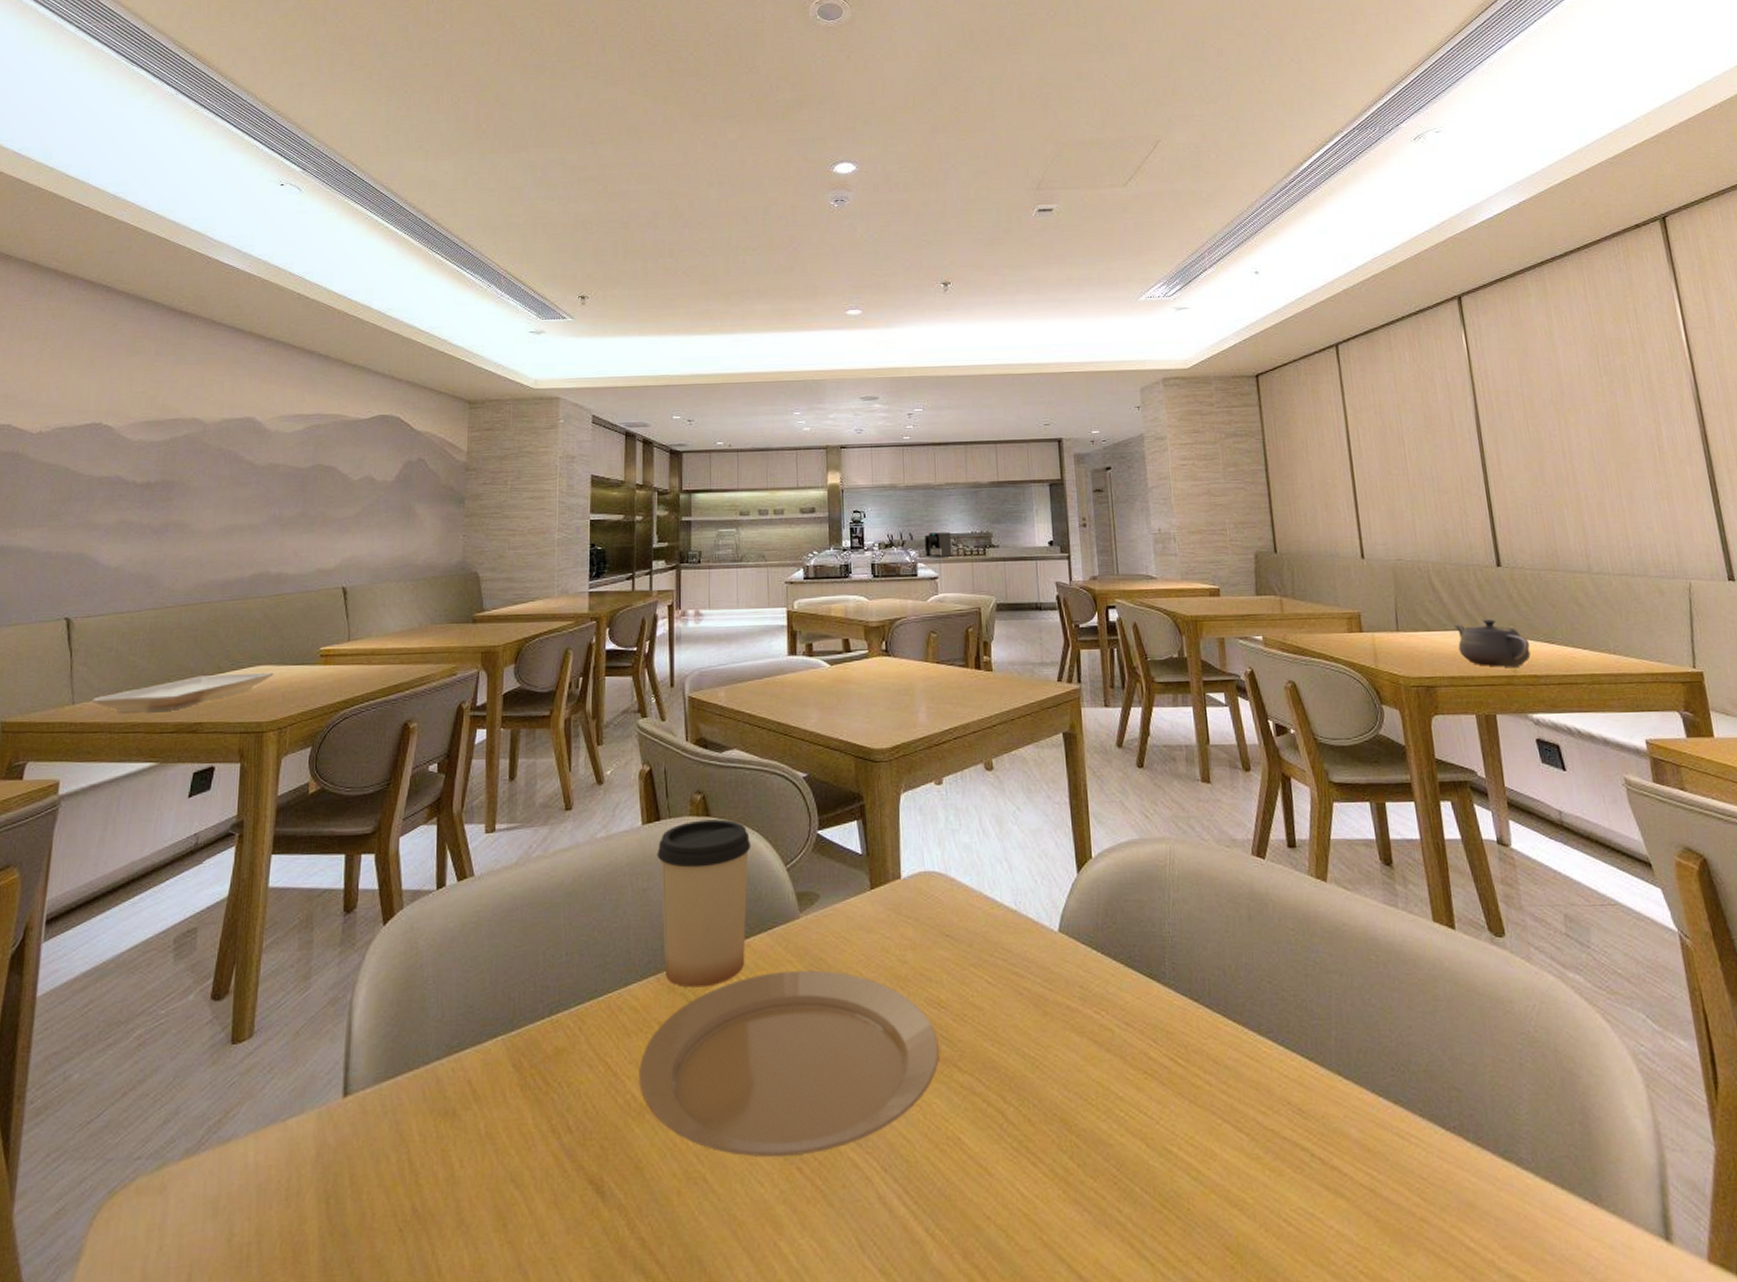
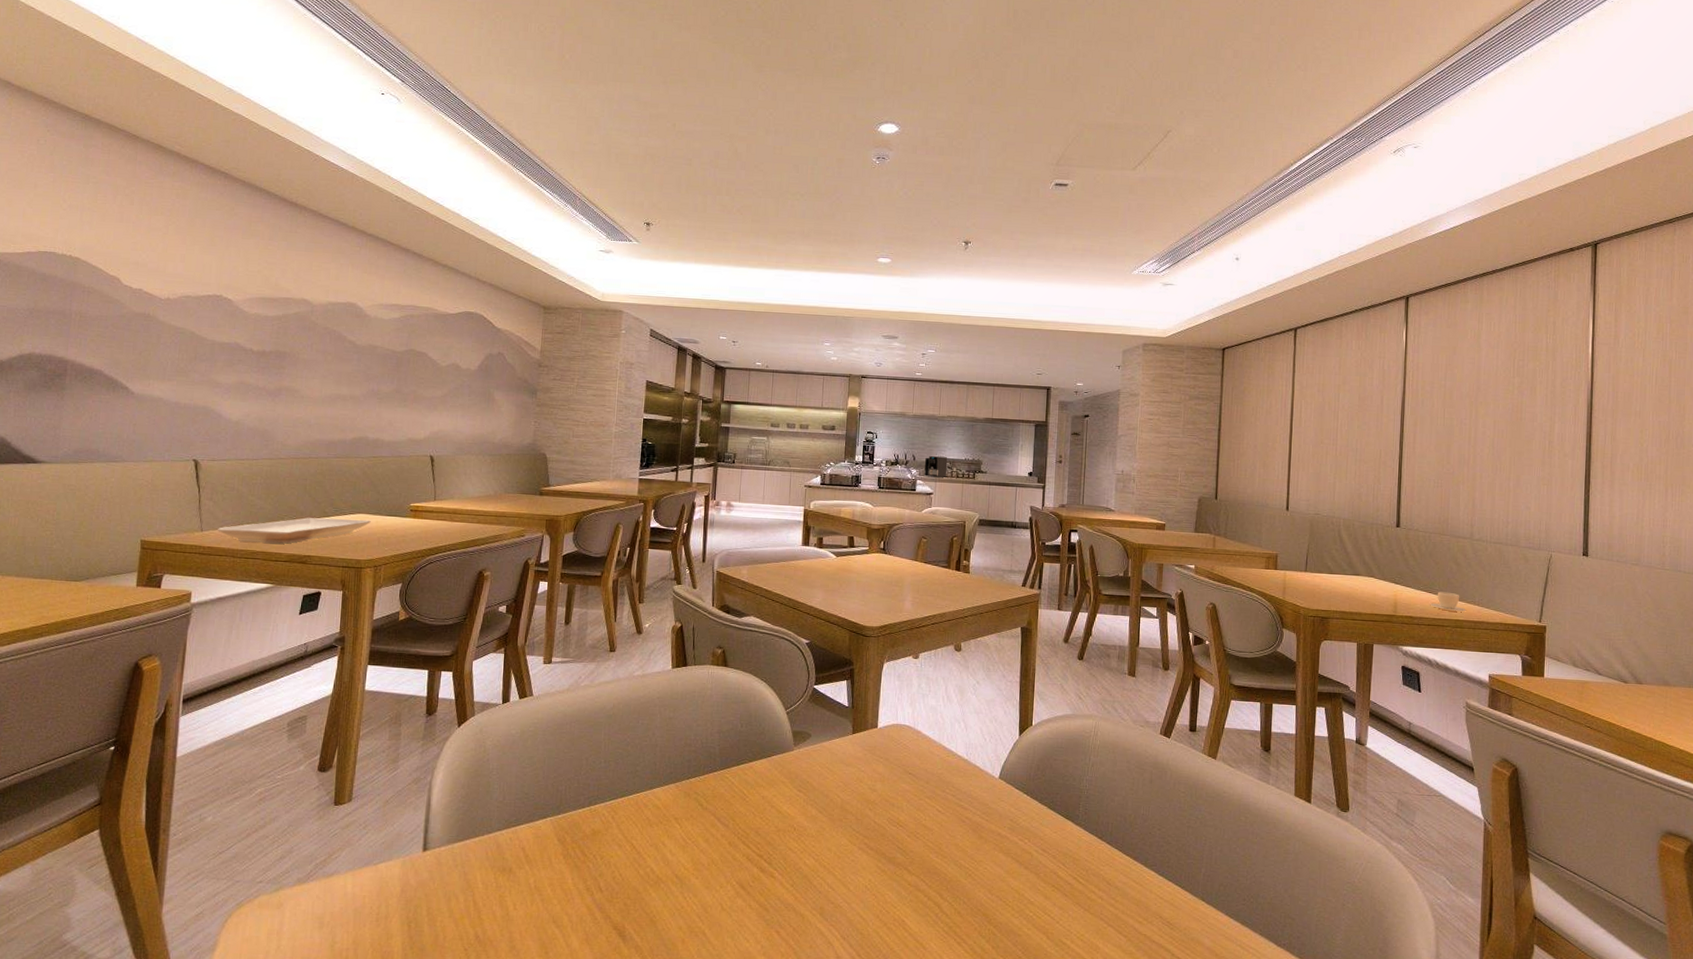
plate: present [639,970,939,1158] -> none [657,789,895,923]
cup: present [657,819,751,988] -> none [682,669,760,795]
teapot: present [1454,620,1531,667] -> none [1352,569,1411,608]
teacup: none [1555,640,1601,664] -> present [1430,591,1466,612]

